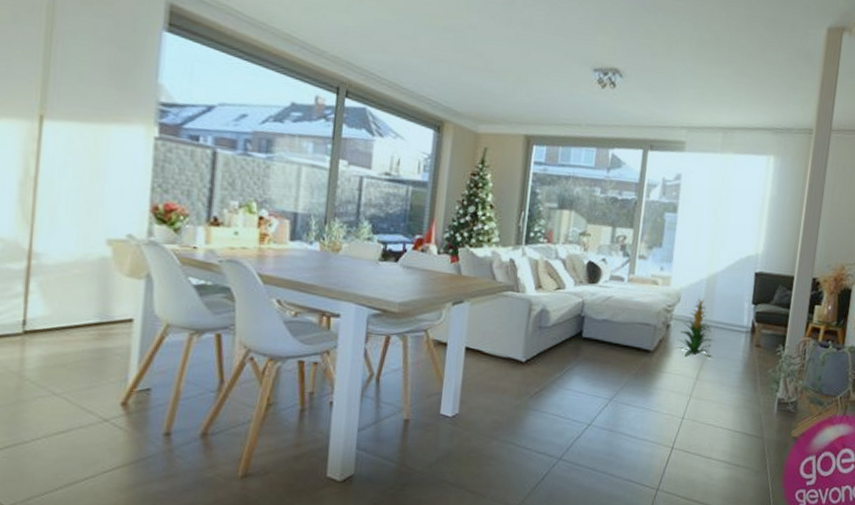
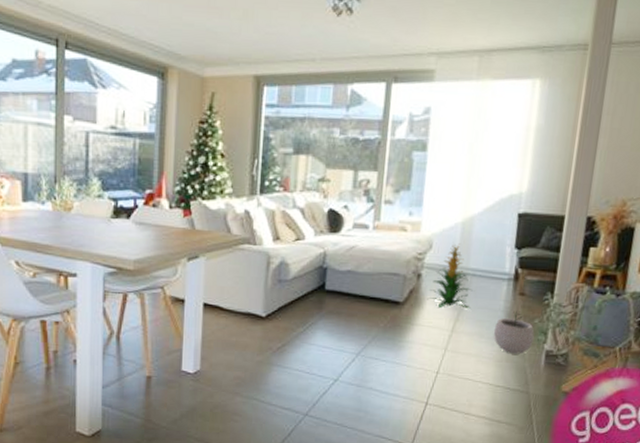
plant pot: none [733,361,768,402] -> present [493,311,534,354]

